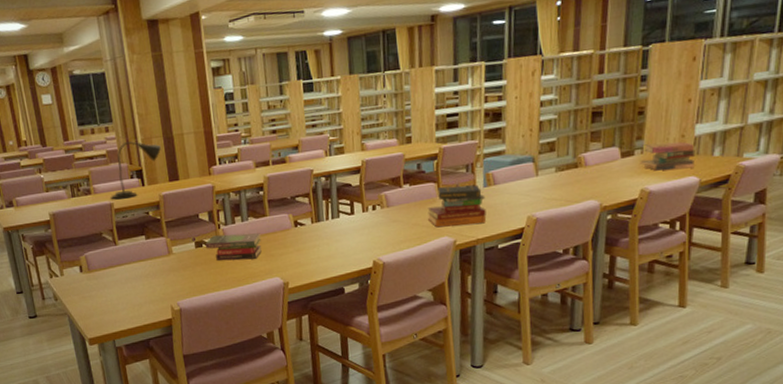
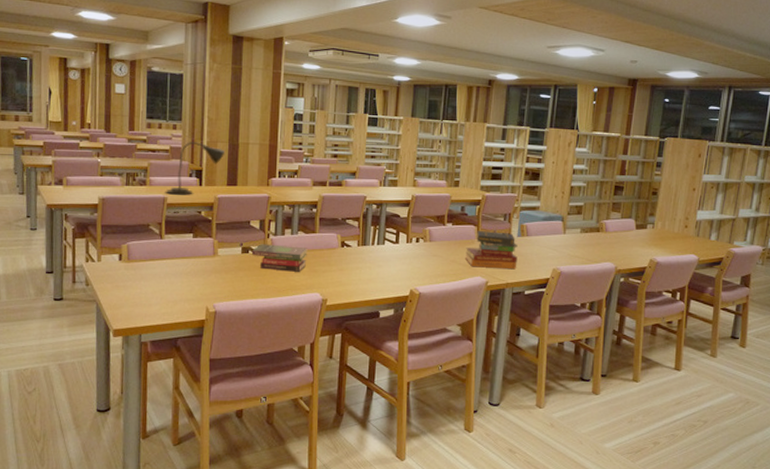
books: present [640,141,696,171] -> none [651,221,696,247]

